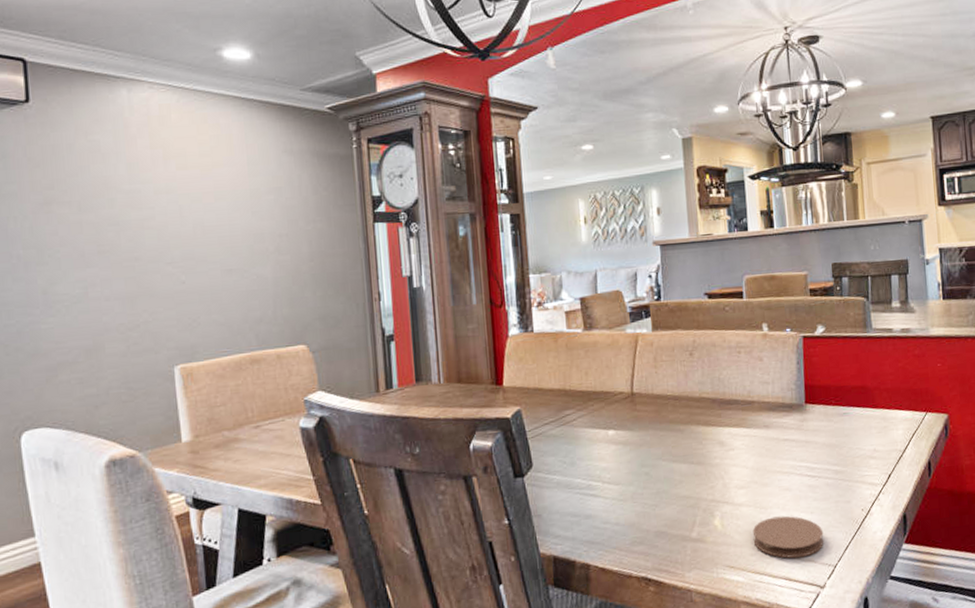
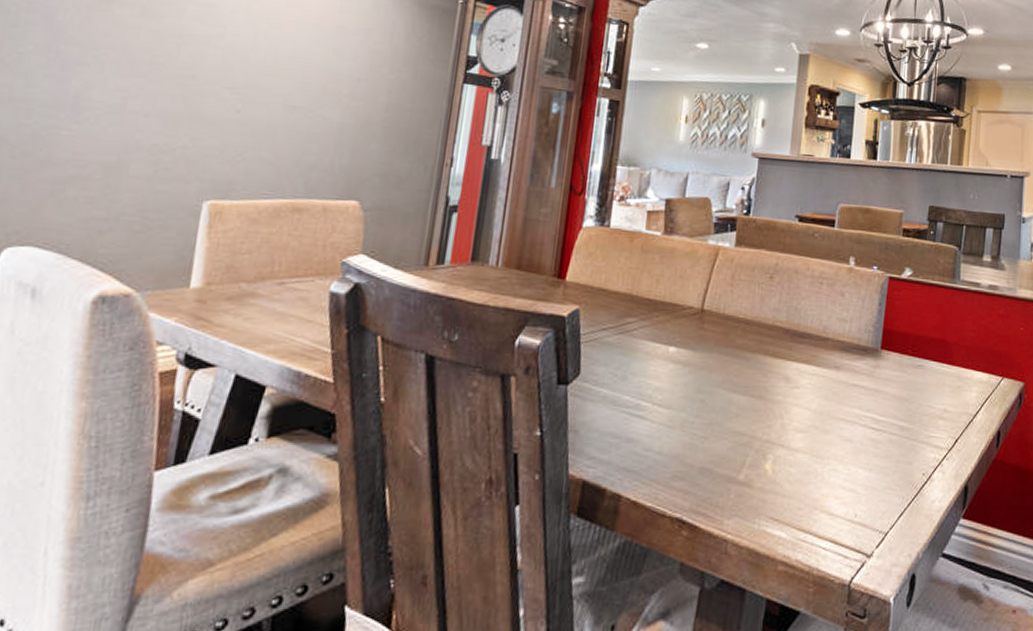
coaster: present [752,515,824,559] -> none [803,469,879,519]

